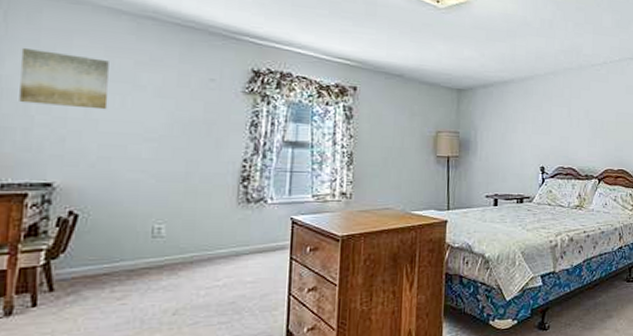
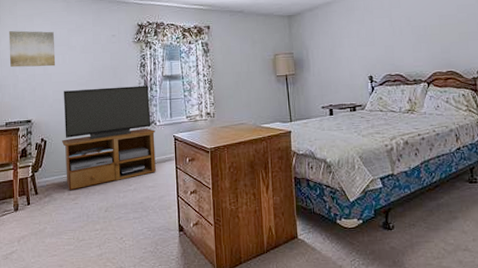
tv stand: none [107,146,265,287] -> present [62,85,156,191]

